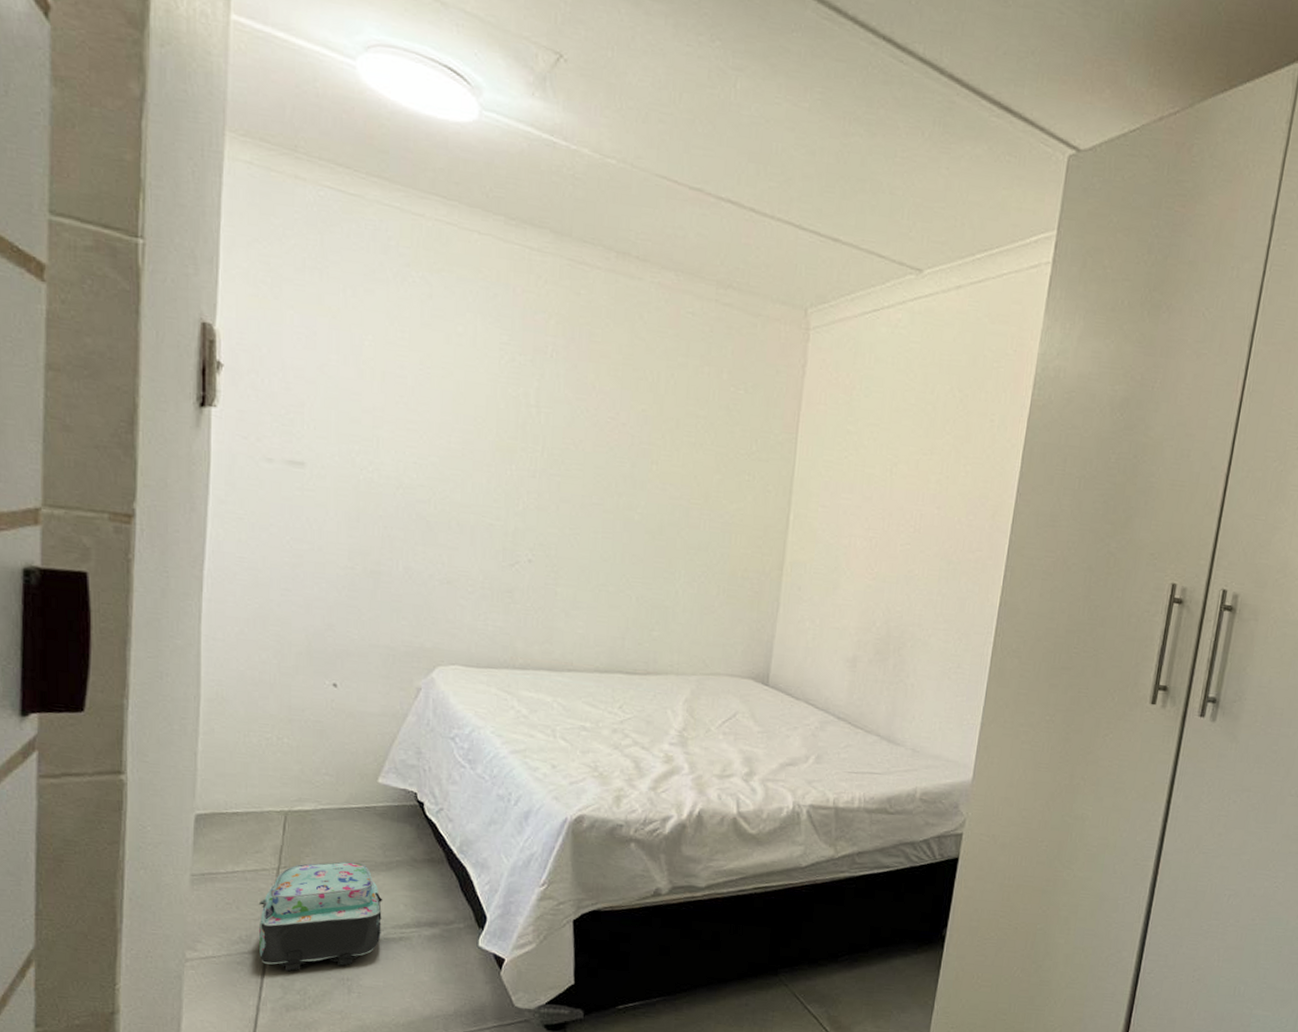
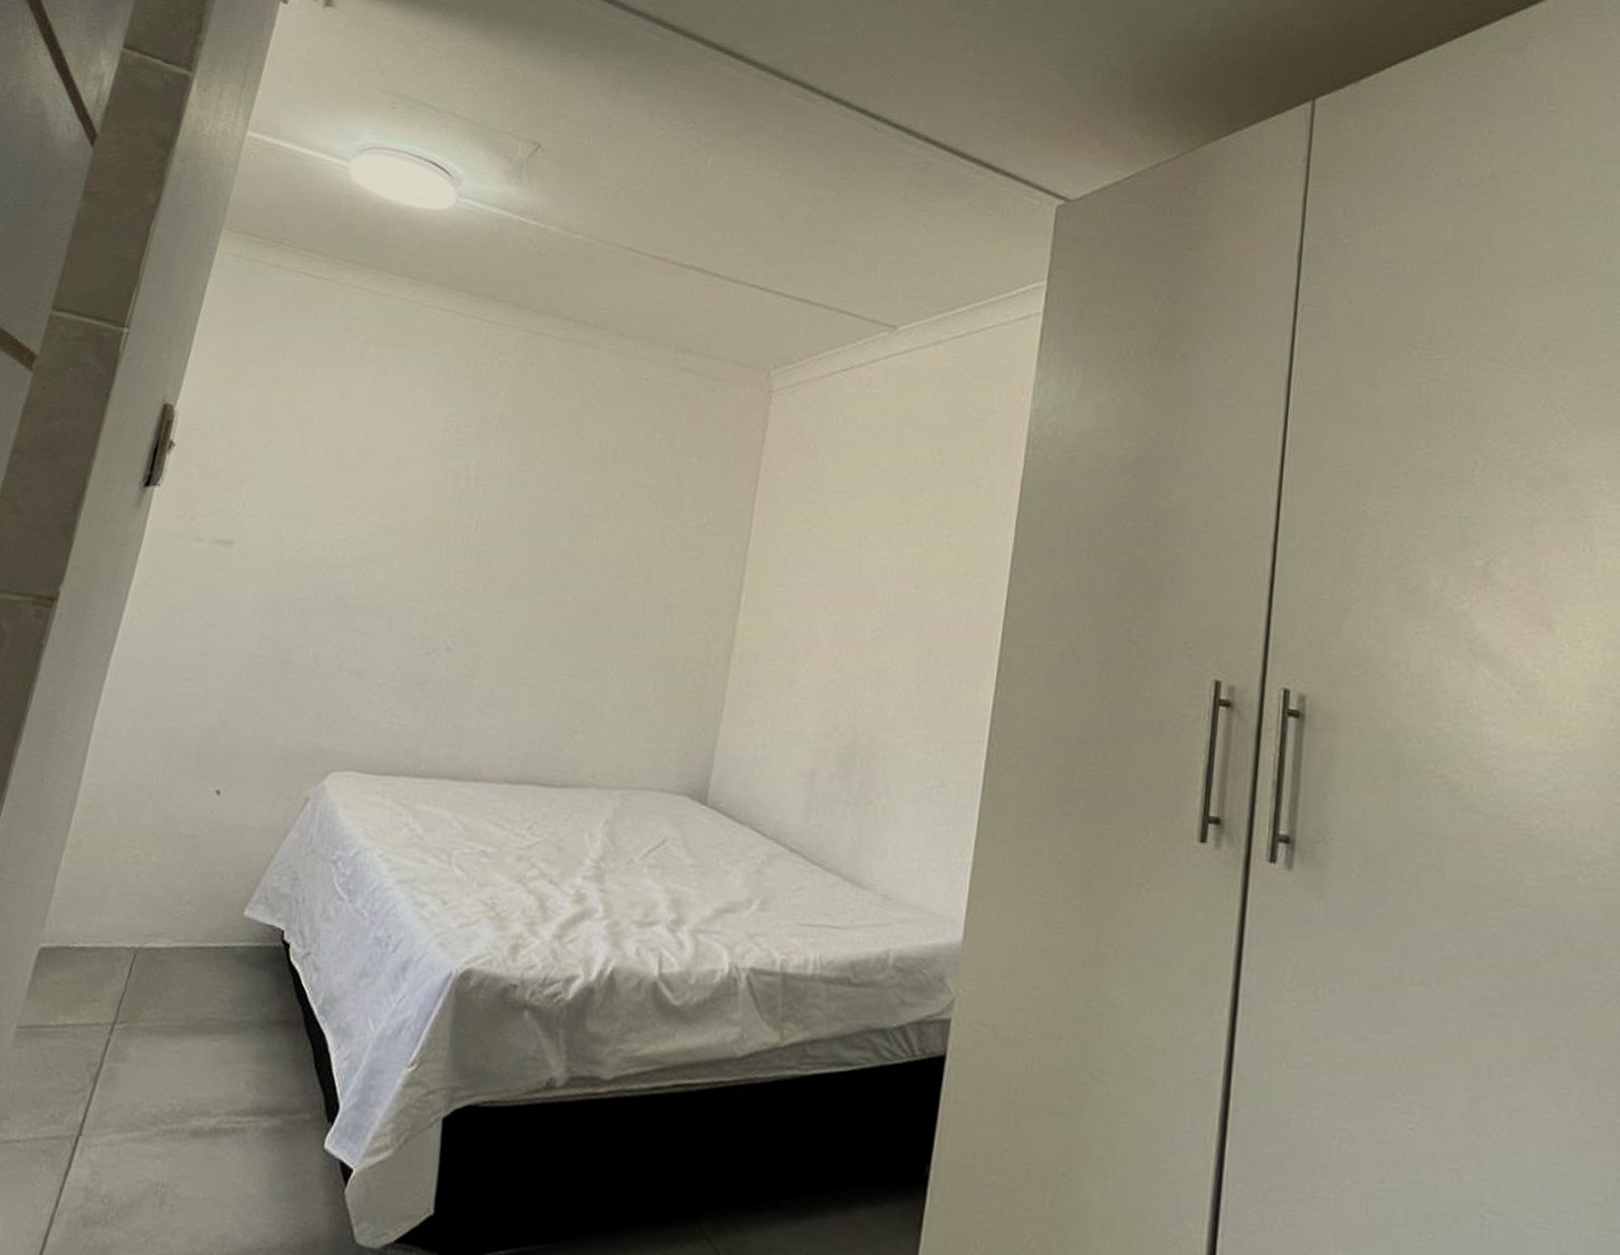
backpack: present [258,861,383,971] -> none [69,1018,223,1168]

